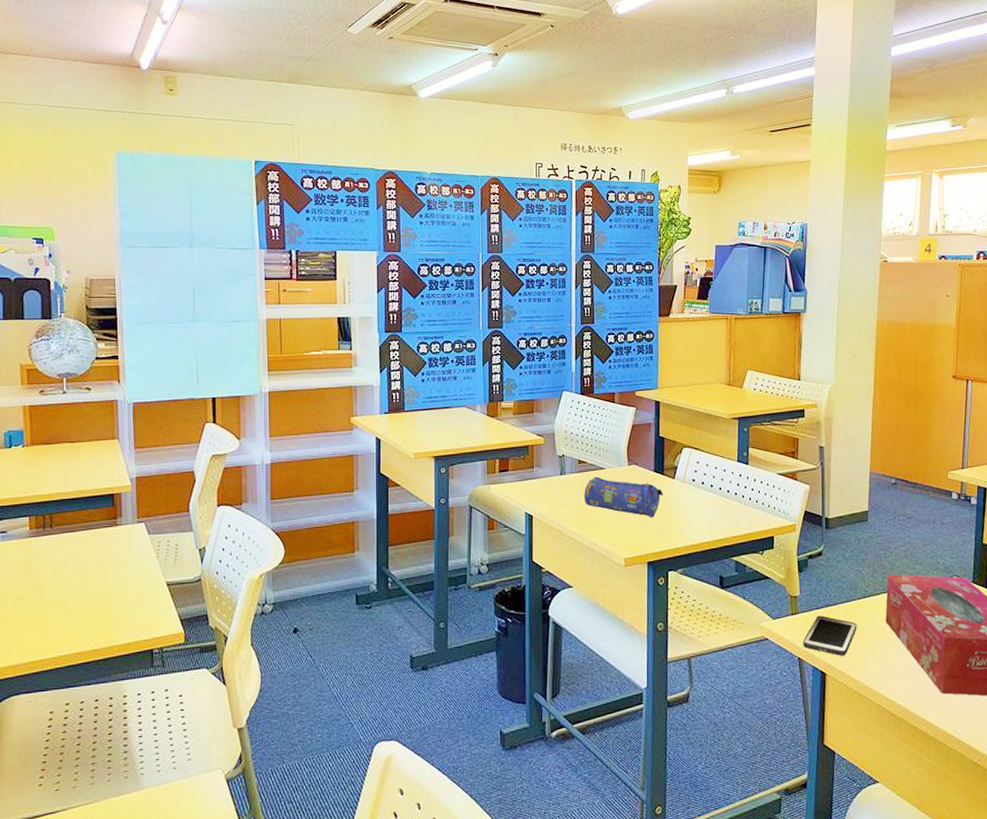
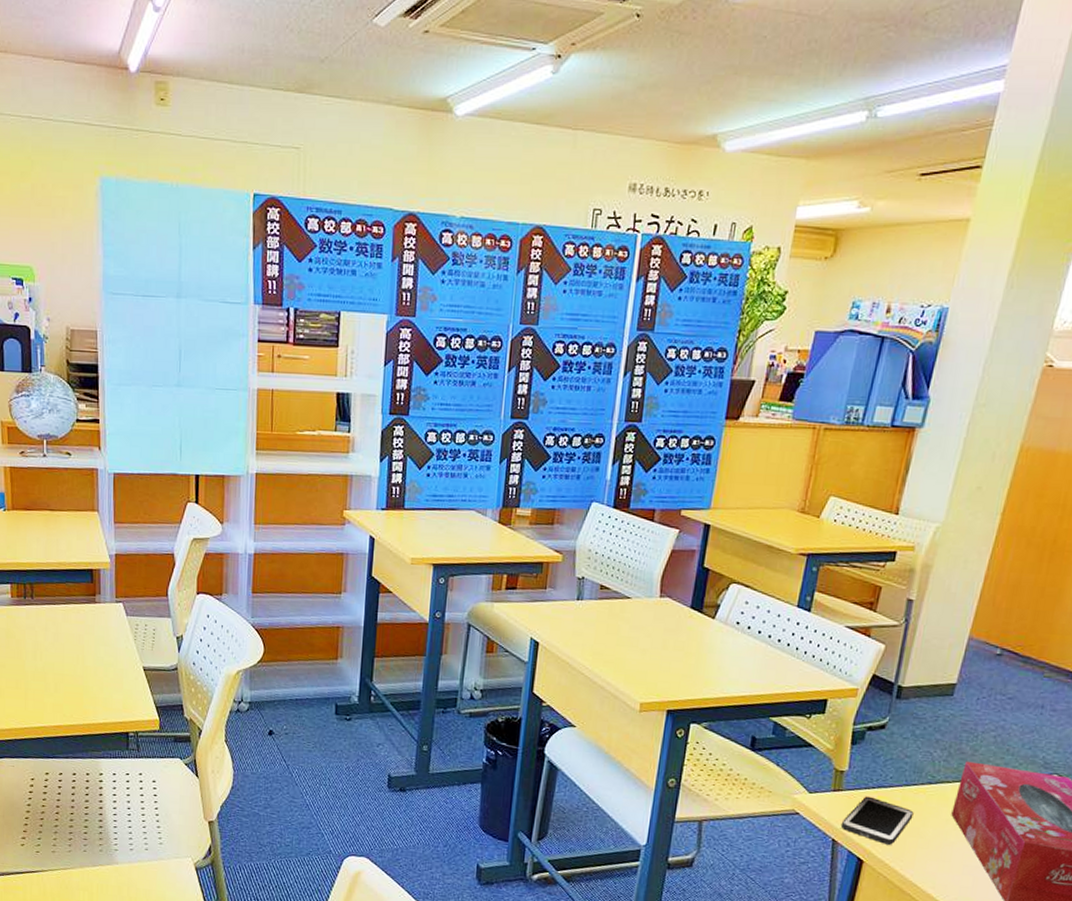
pencil case: present [584,476,663,518] -> none [601,606,698,661]

